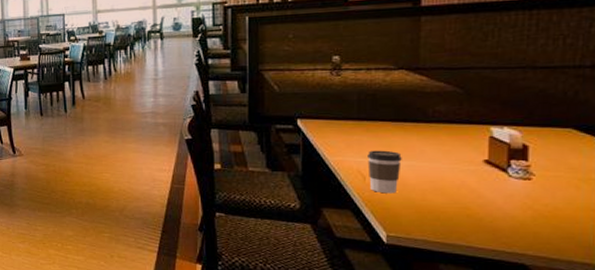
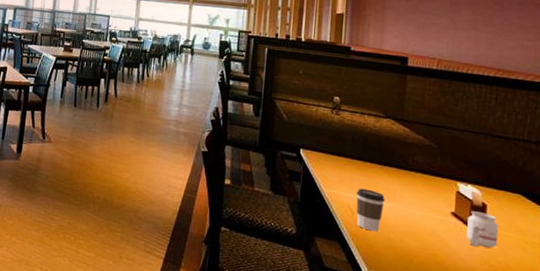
candle: none [504,155,545,194] -> present [467,211,499,248]

